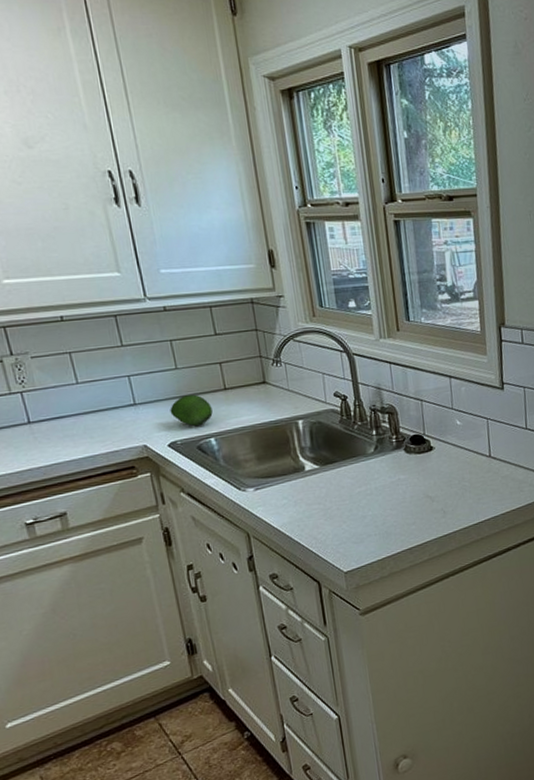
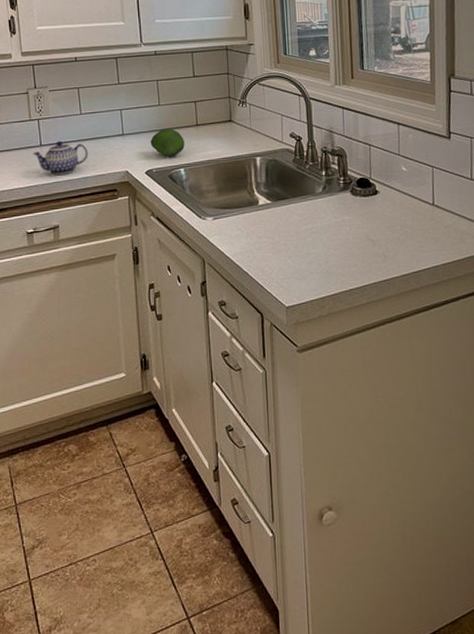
teapot: none [19,416,94,456] -> present [32,141,88,175]

